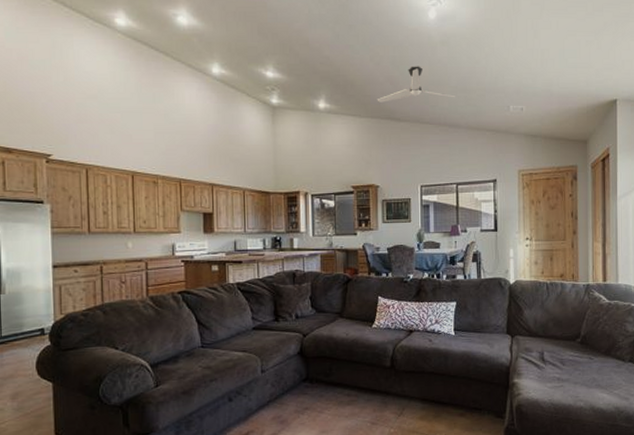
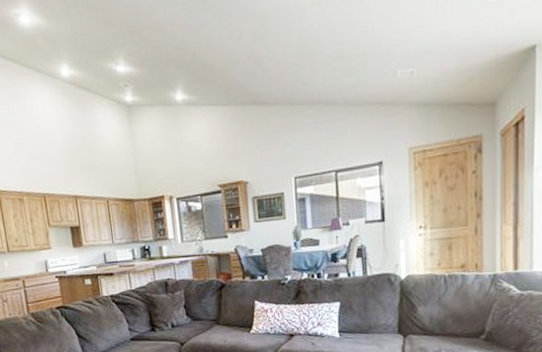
ceiling fan: present [377,66,455,102] -> none [239,36,330,86]

